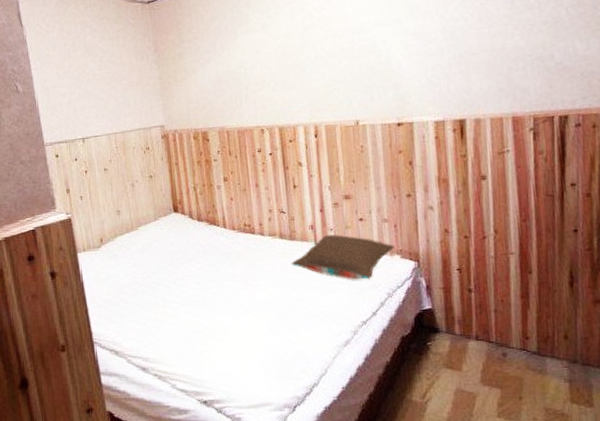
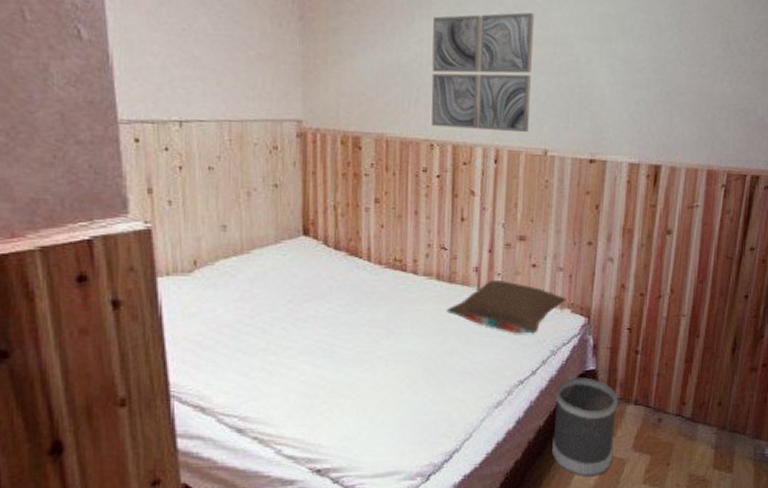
wall art: none [252,11,340,115] -> present [431,12,535,133]
wastebasket: none [397,316,463,409] -> present [552,377,618,477]

